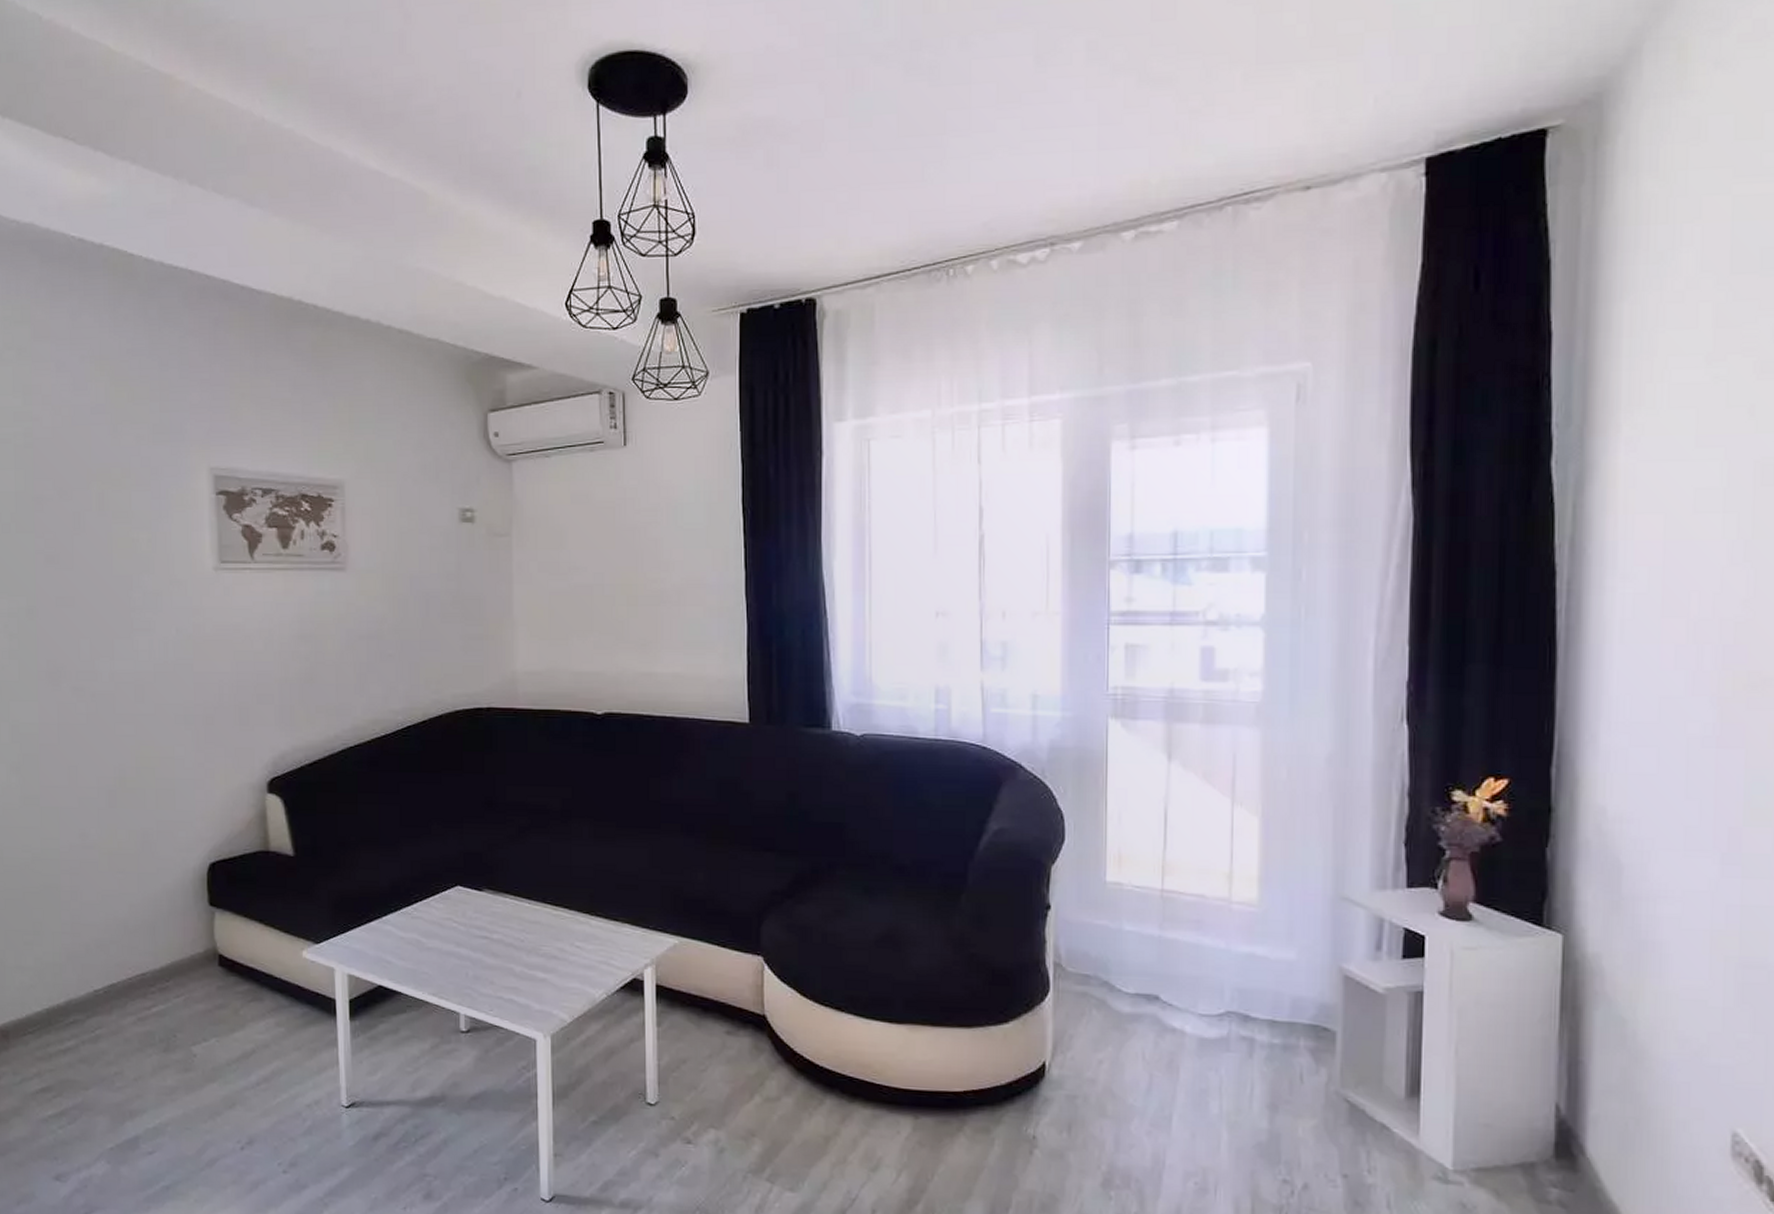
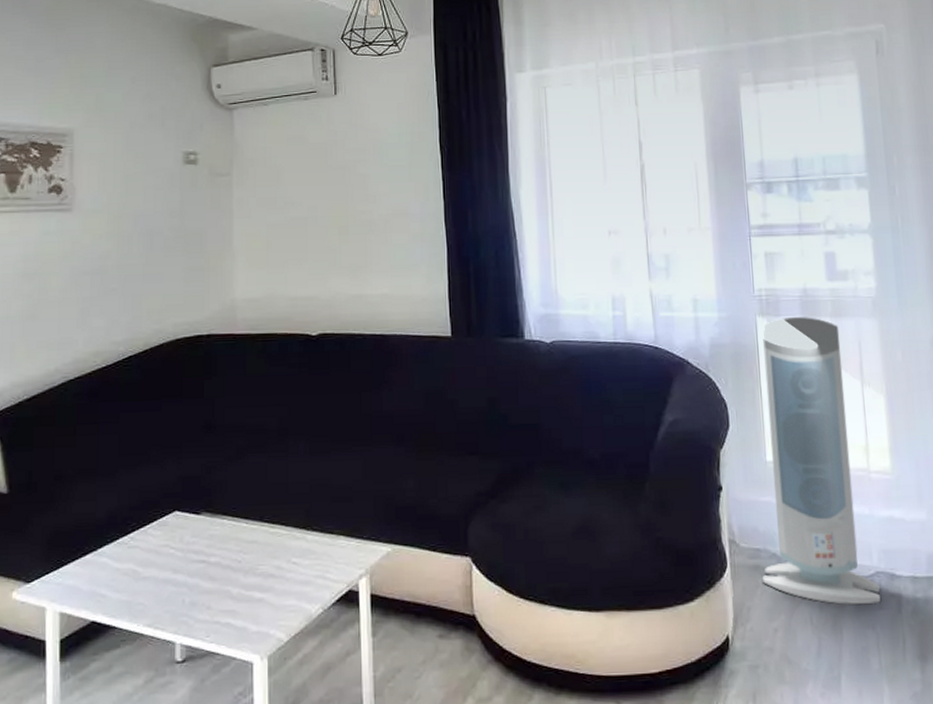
air purifier: none [1090,721,1230,1045] -> present [762,317,881,605]

